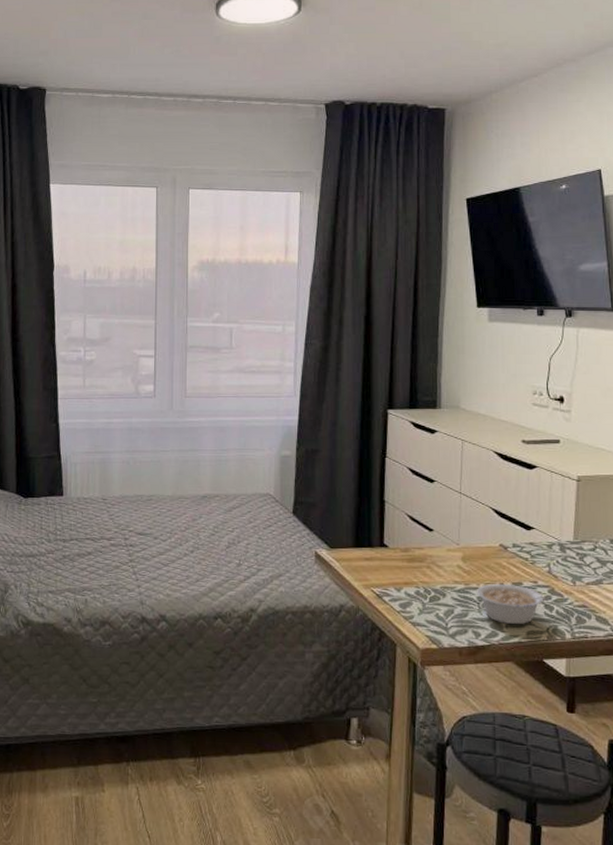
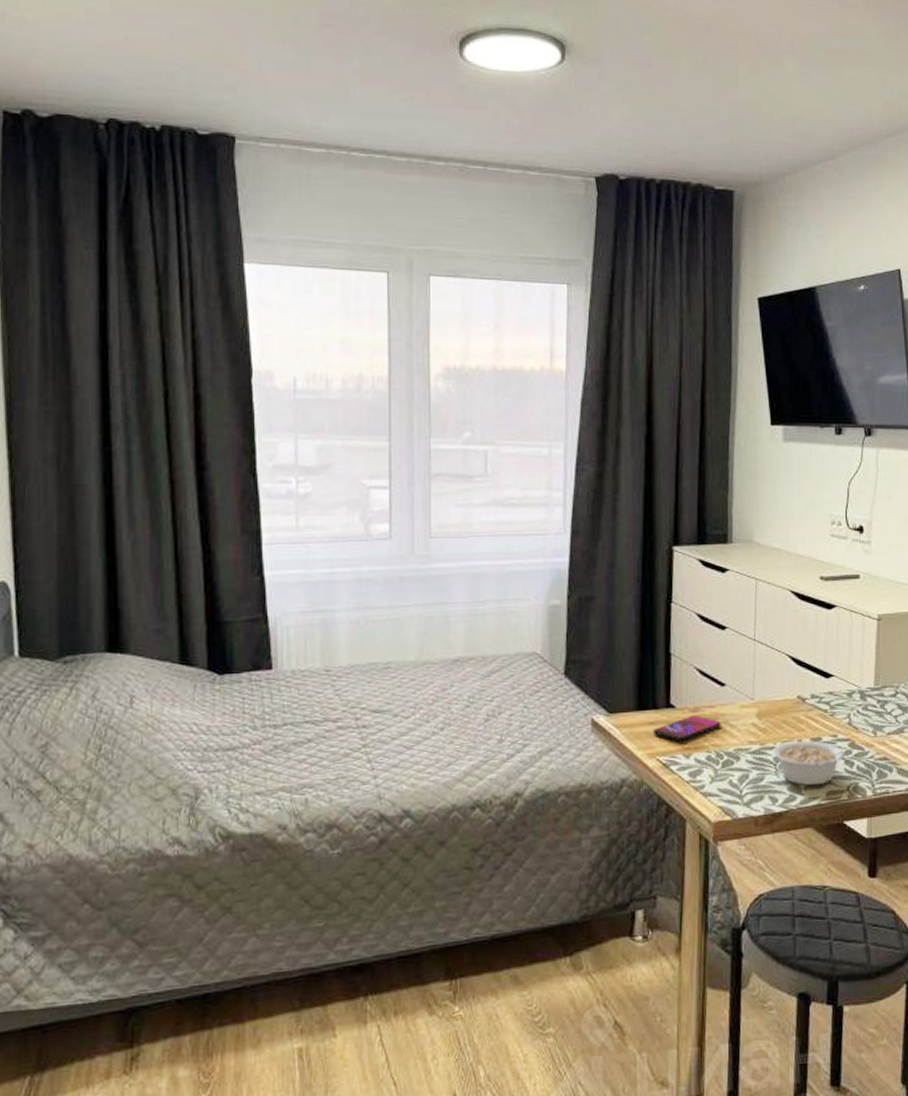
smartphone: none [369,555,429,577] -> present [653,715,721,742]

